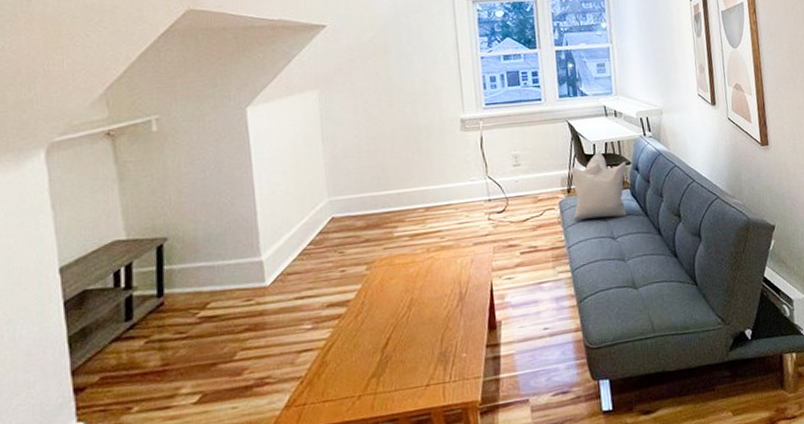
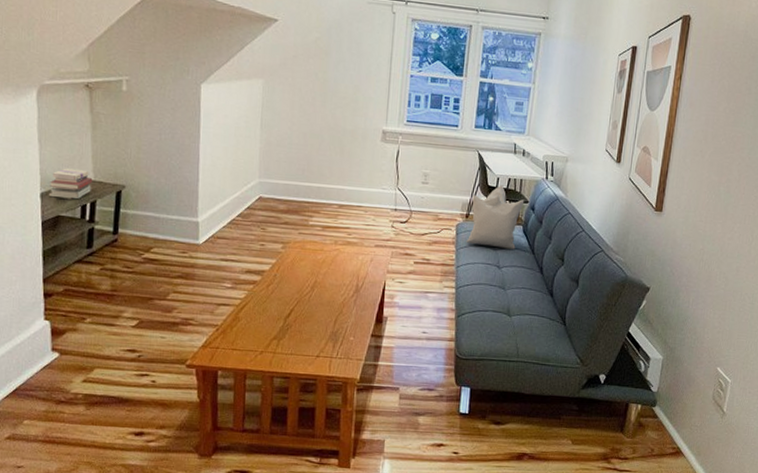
books: none [69,229,126,270] -> present [48,168,93,199]

